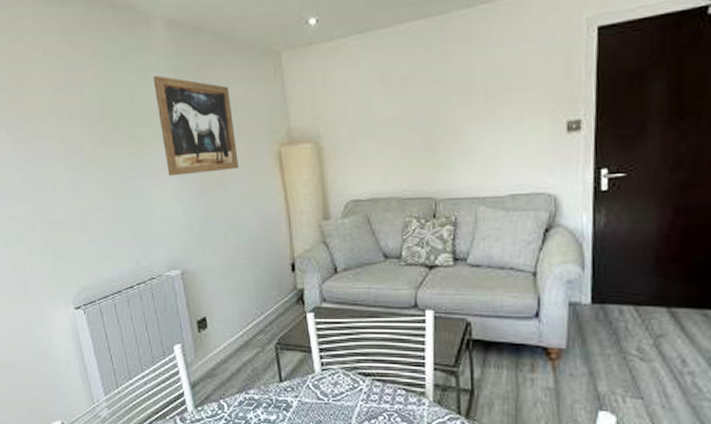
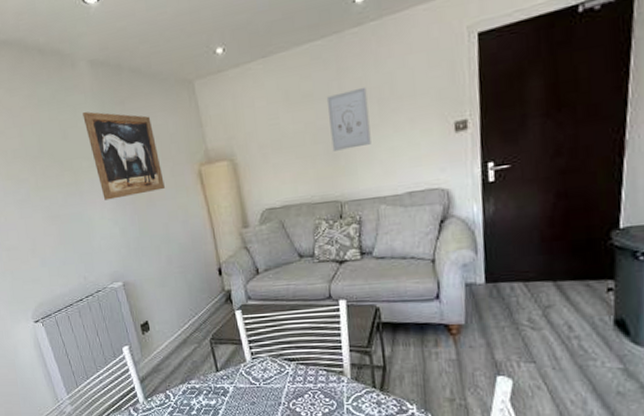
wall art: none [427,74,474,142] -> present [326,87,371,151]

